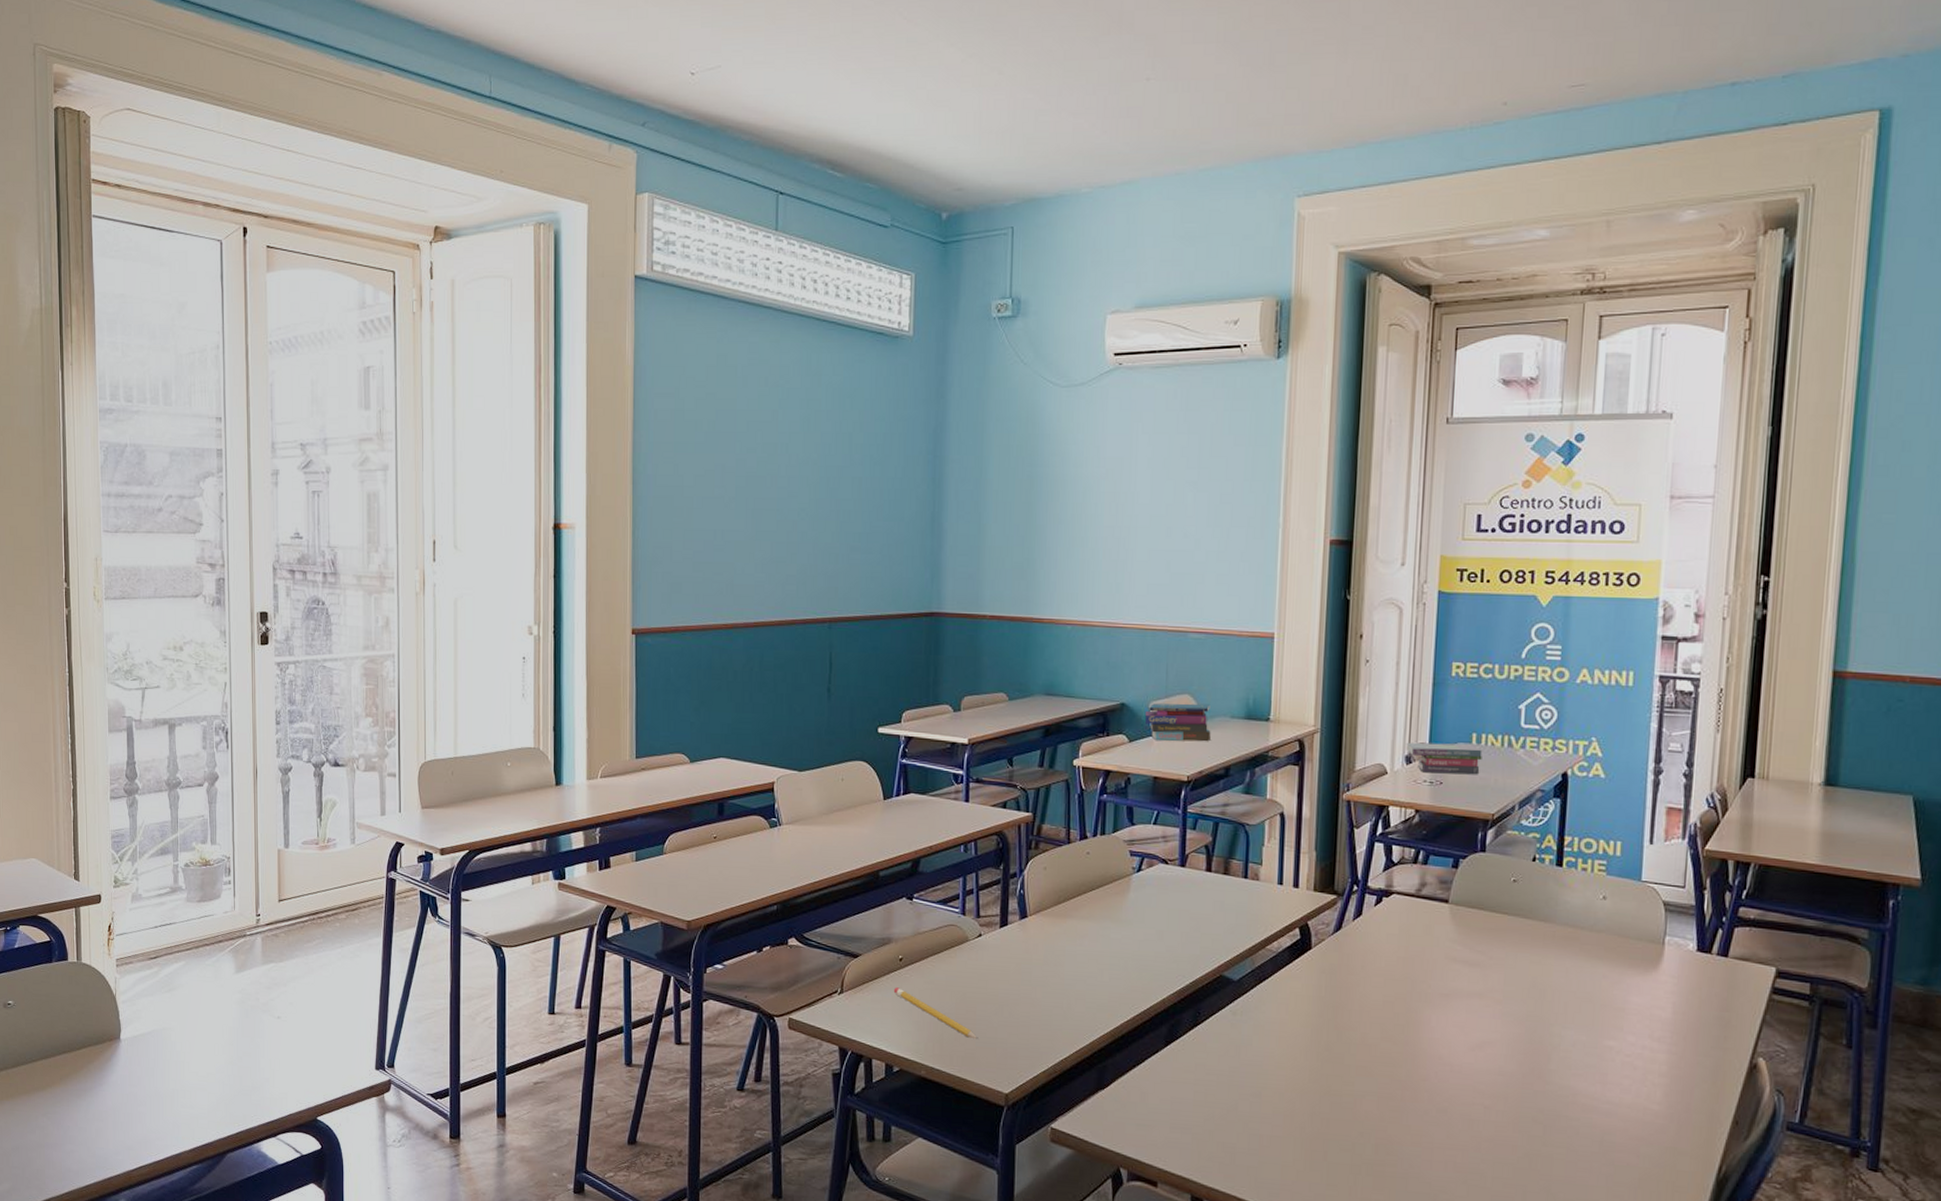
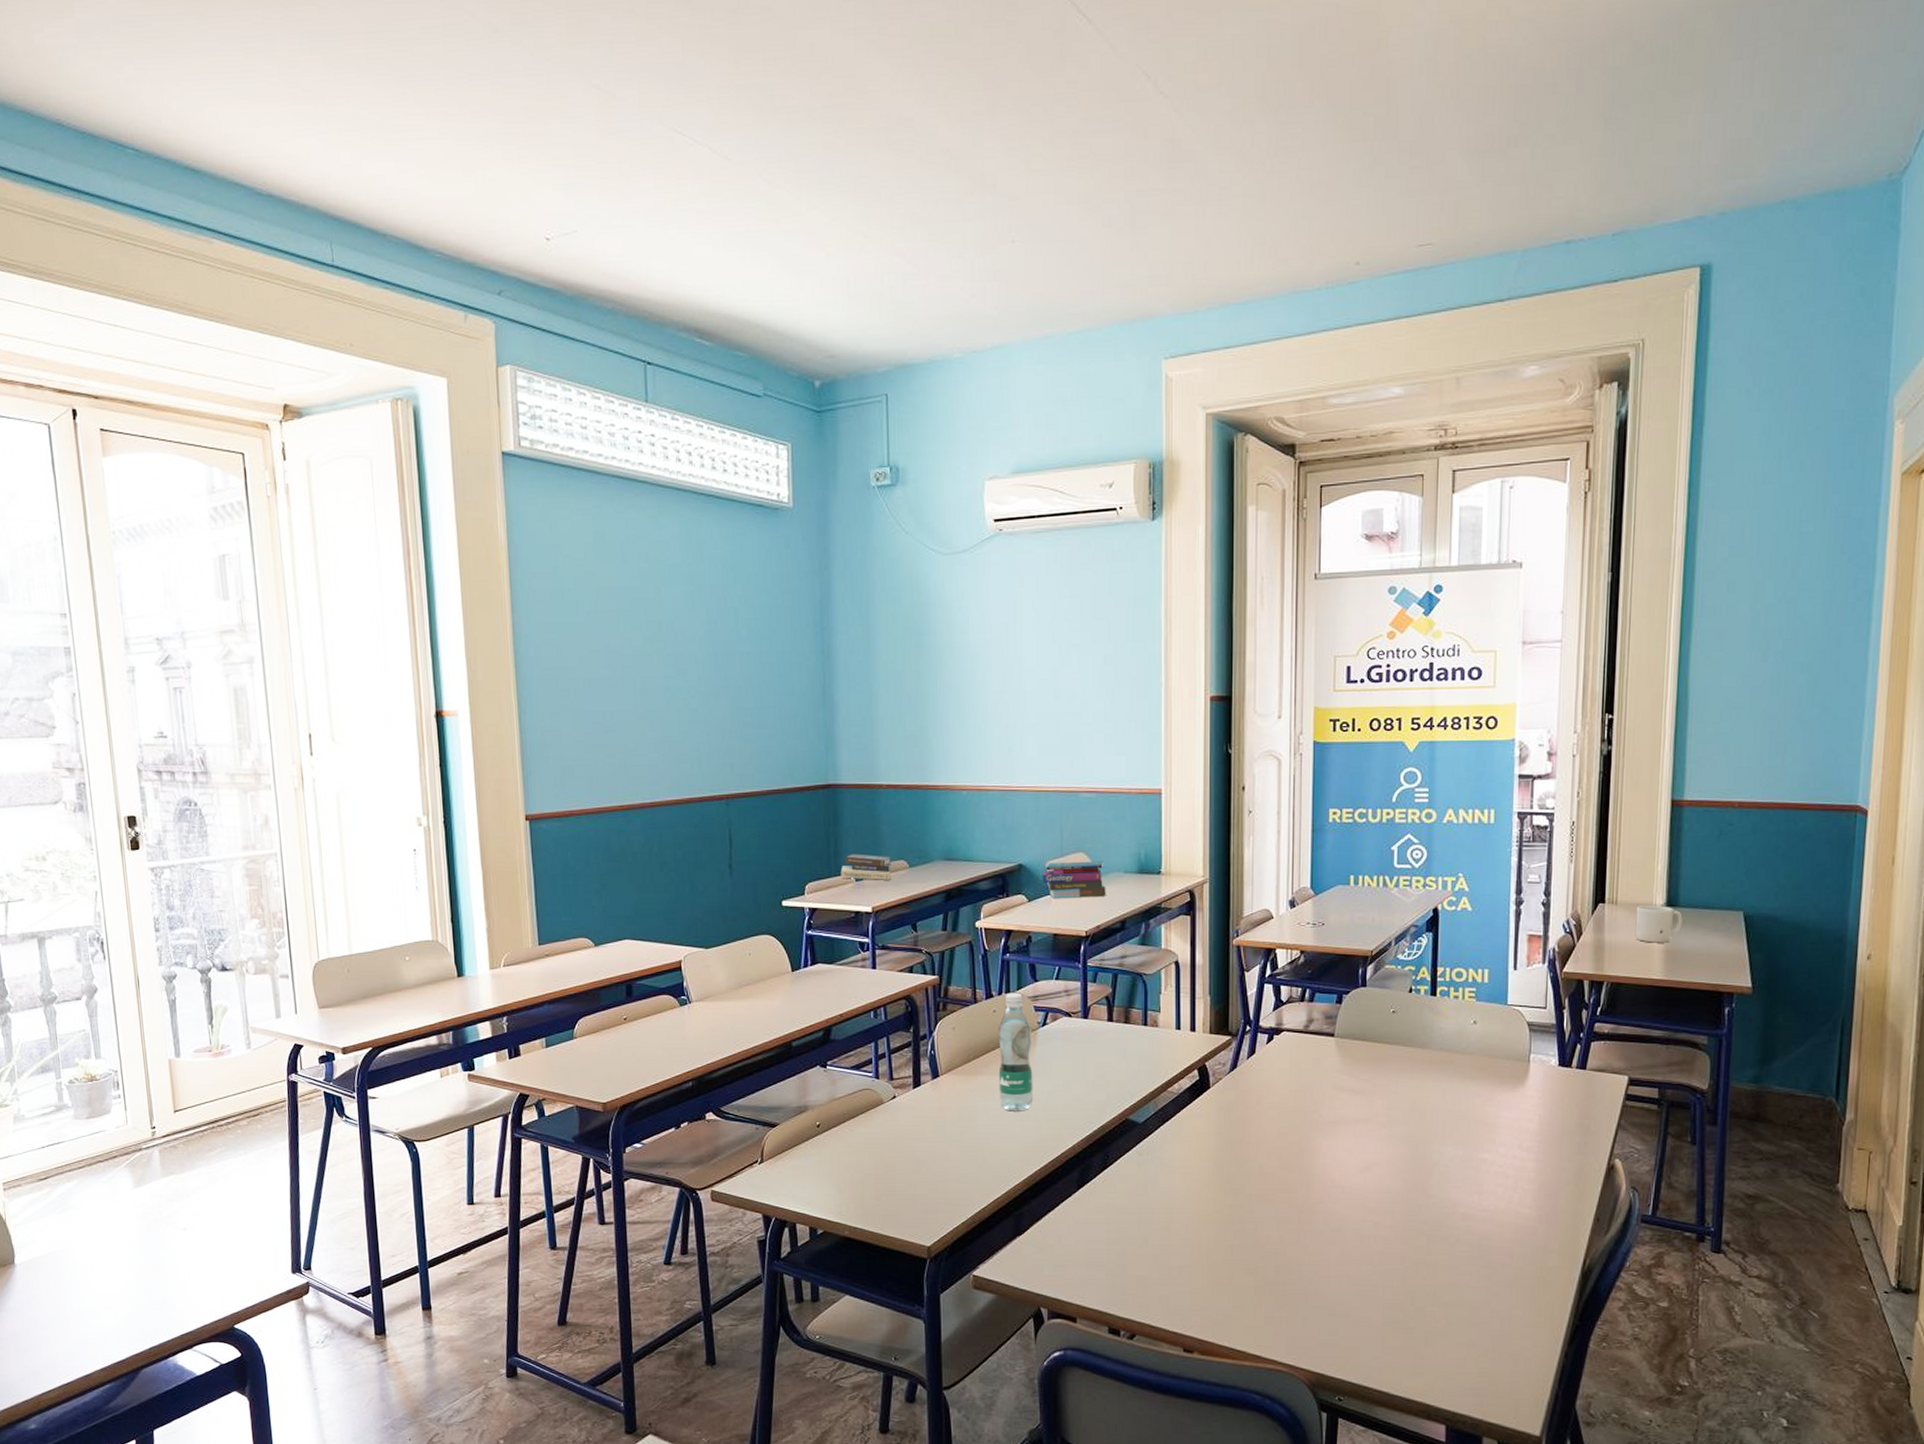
pencil: present [893,987,978,1040] -> none [813,1153,898,1197]
books: none [938,683,991,712] -> present [840,853,891,880]
bottle: none [1088,835,1125,960] -> present [998,992,1033,1112]
books: present [1405,742,1483,775] -> none [1289,886,1360,915]
mug: none [1787,783,1843,825] -> present [1635,906,1683,943]

